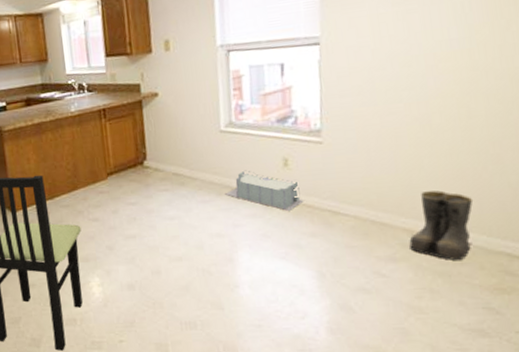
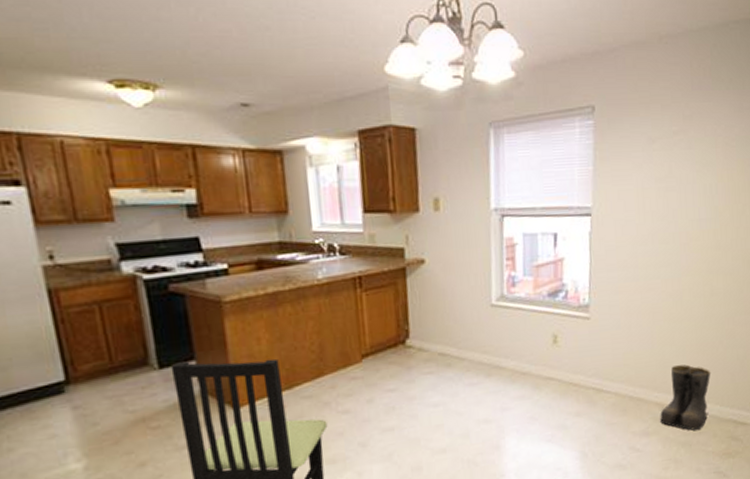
storage bin: present [225,170,304,211] -> none [494,348,571,391]

